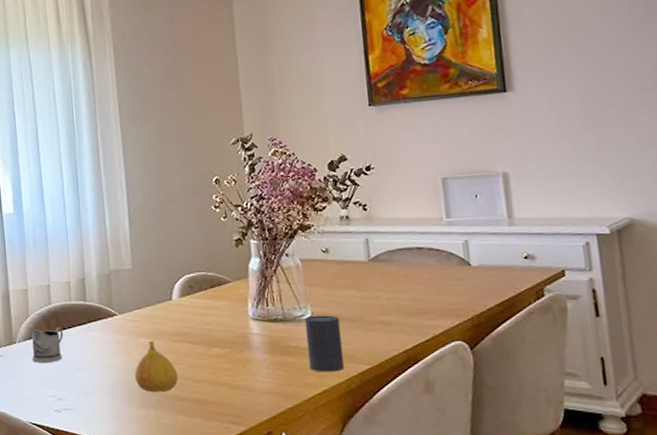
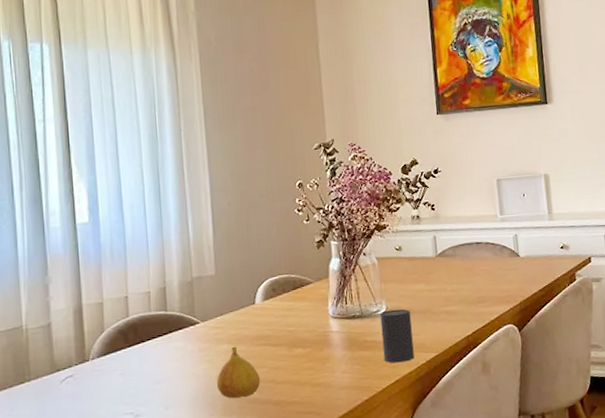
tea glass holder: present [31,327,64,363] -> none [106,340,142,380]

